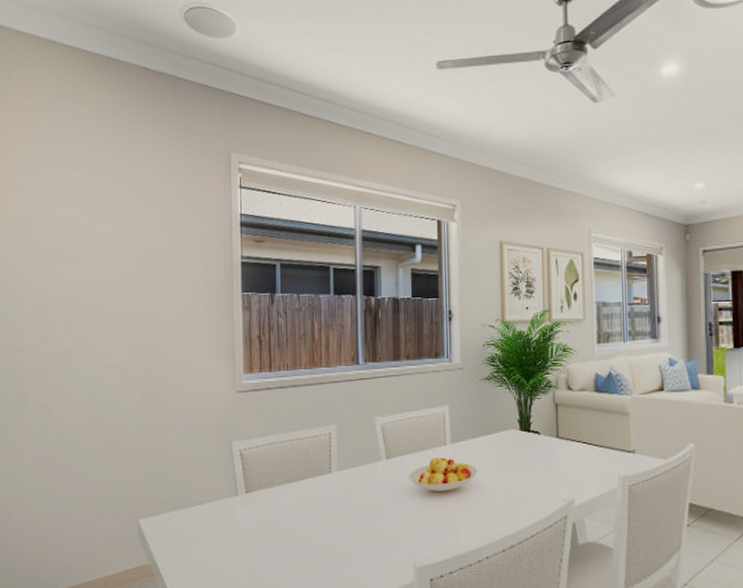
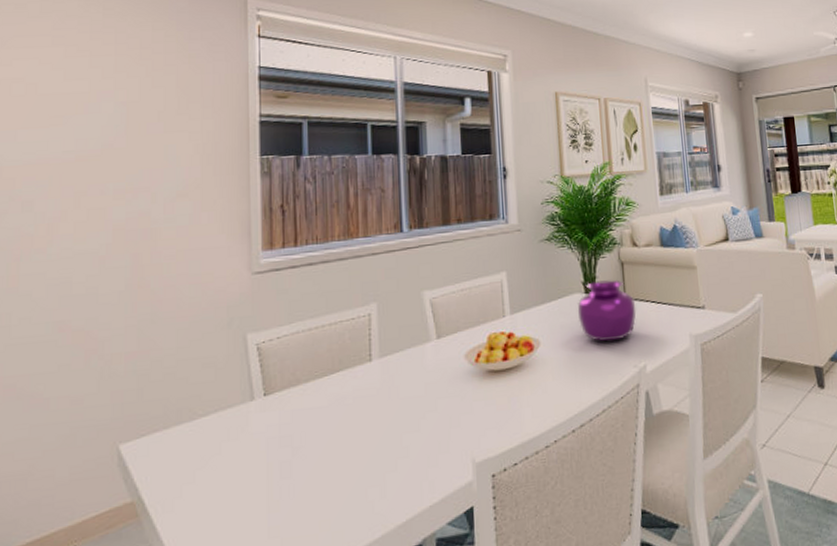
vase: none [512,419,568,475] -> present [577,279,637,342]

